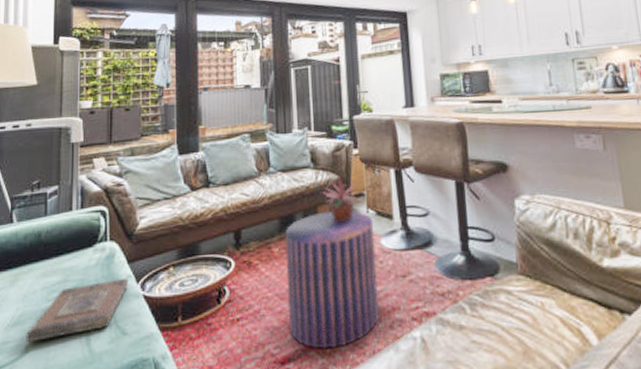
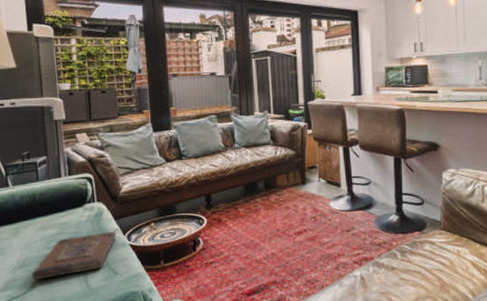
stool: present [285,211,381,349] -> none [249,180,329,284]
potted plant: present [320,177,362,221] -> none [278,152,315,188]

